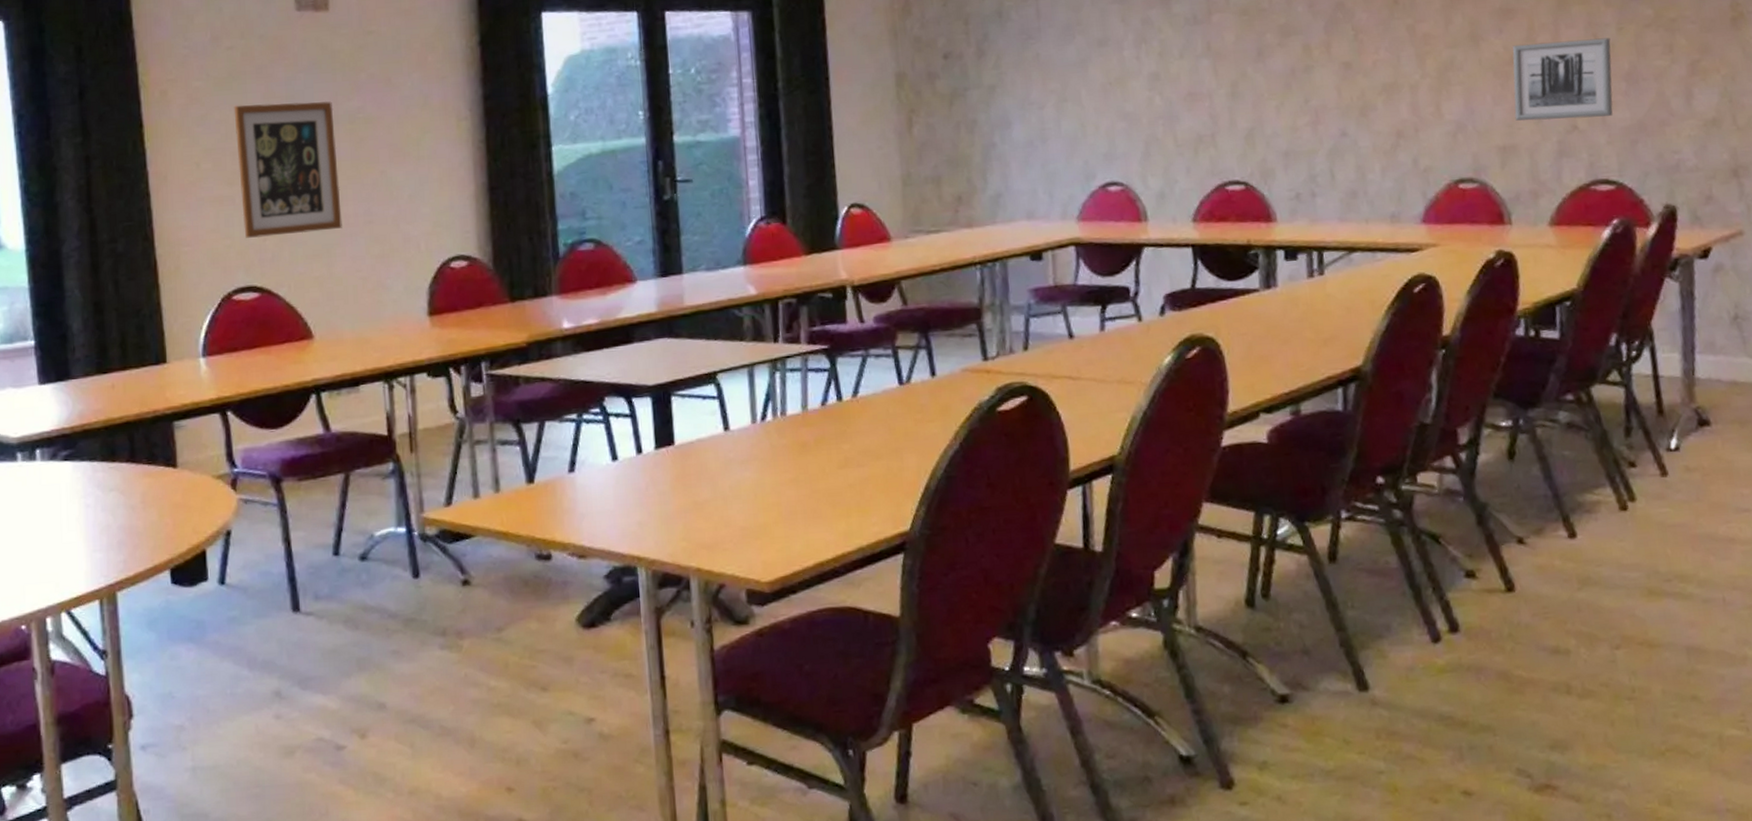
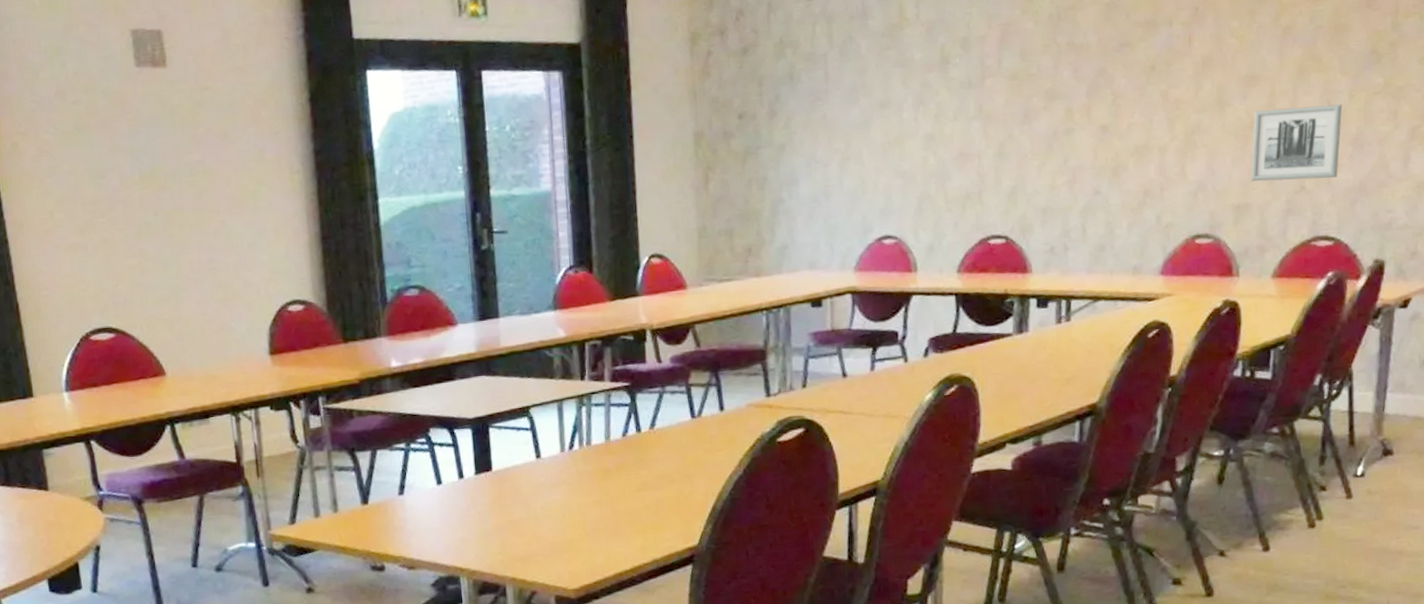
wall art: present [233,101,342,238] -> none [81,154,188,283]

